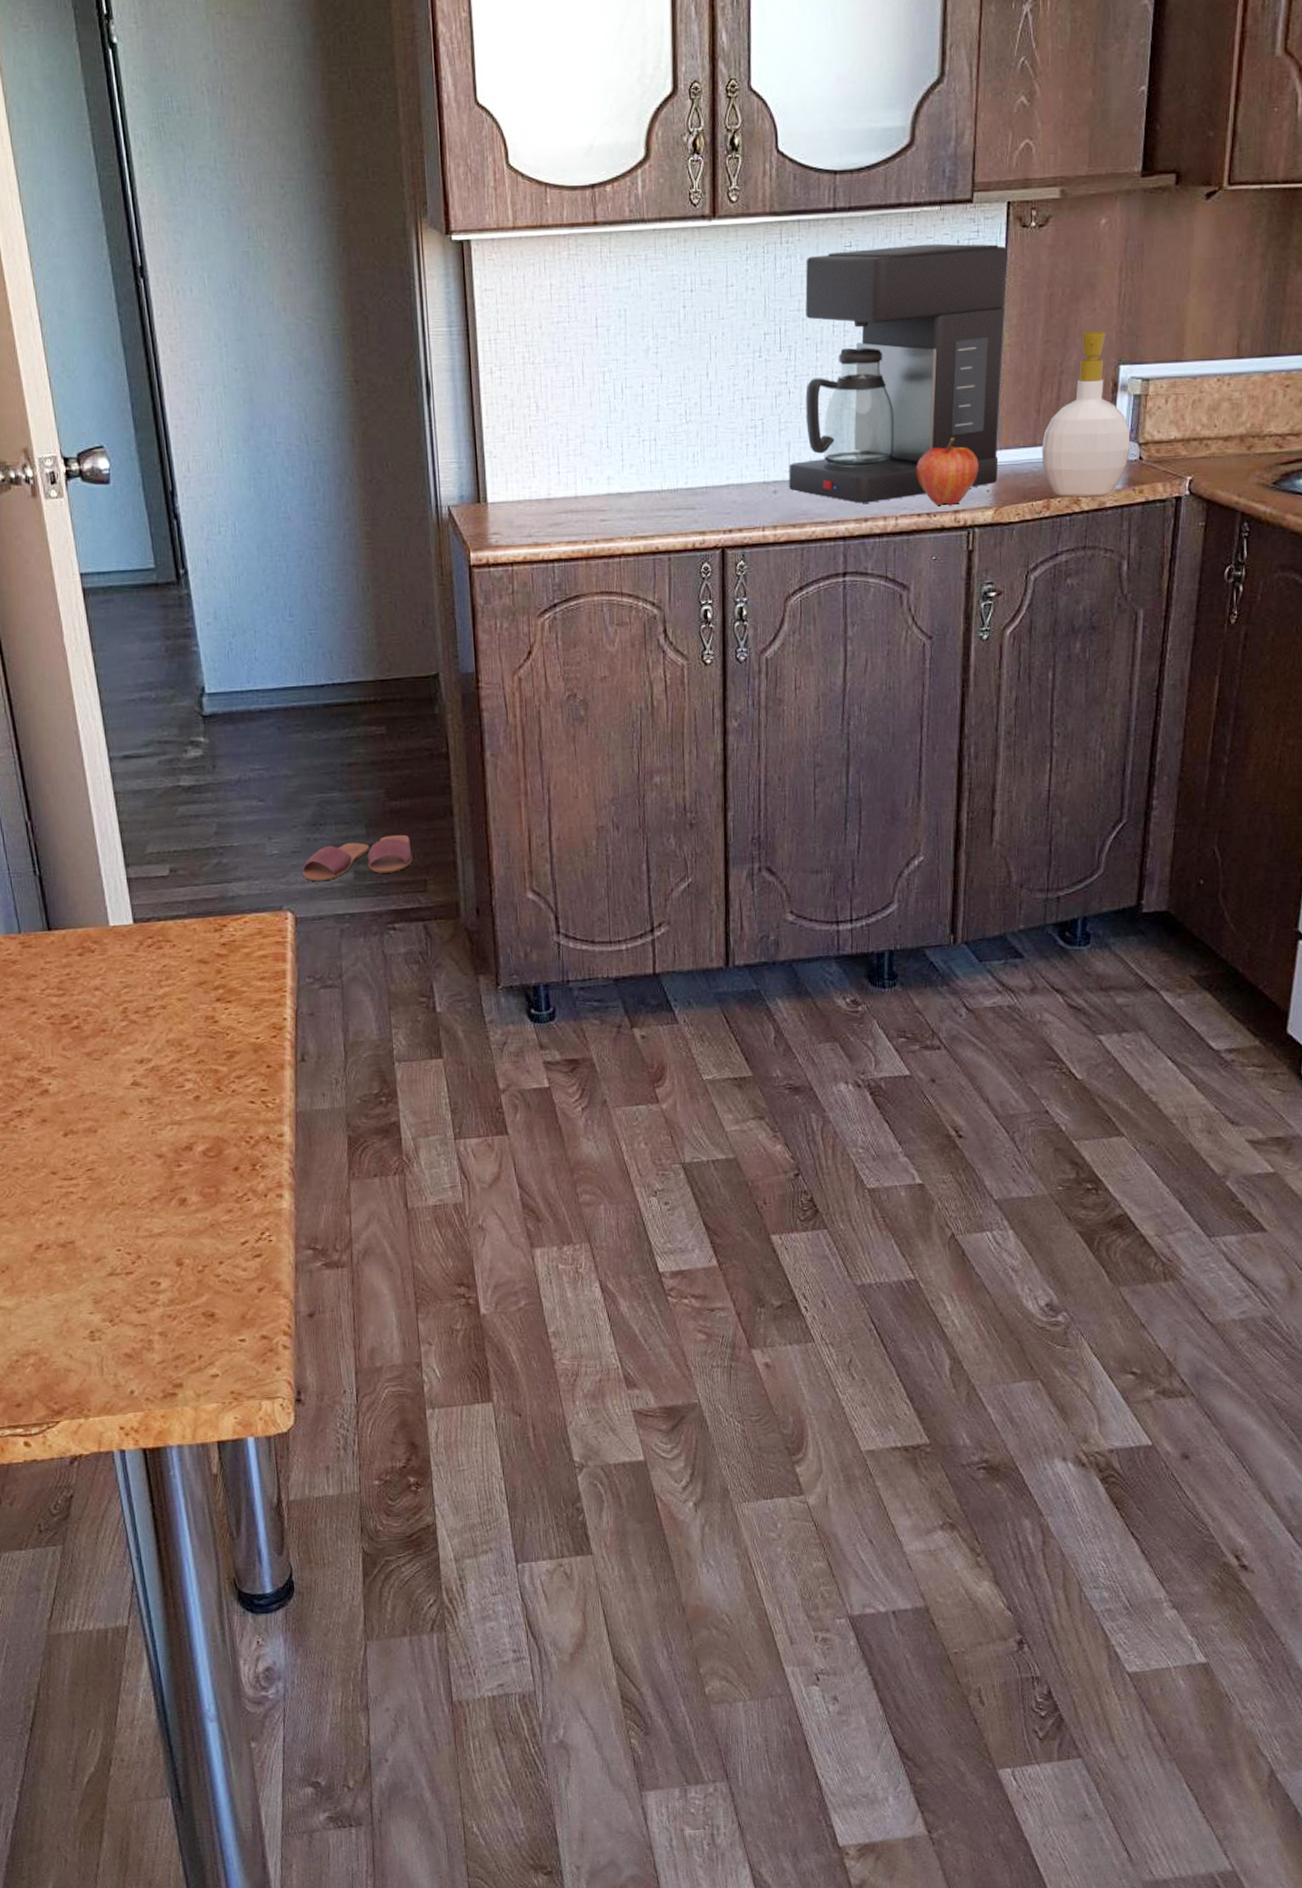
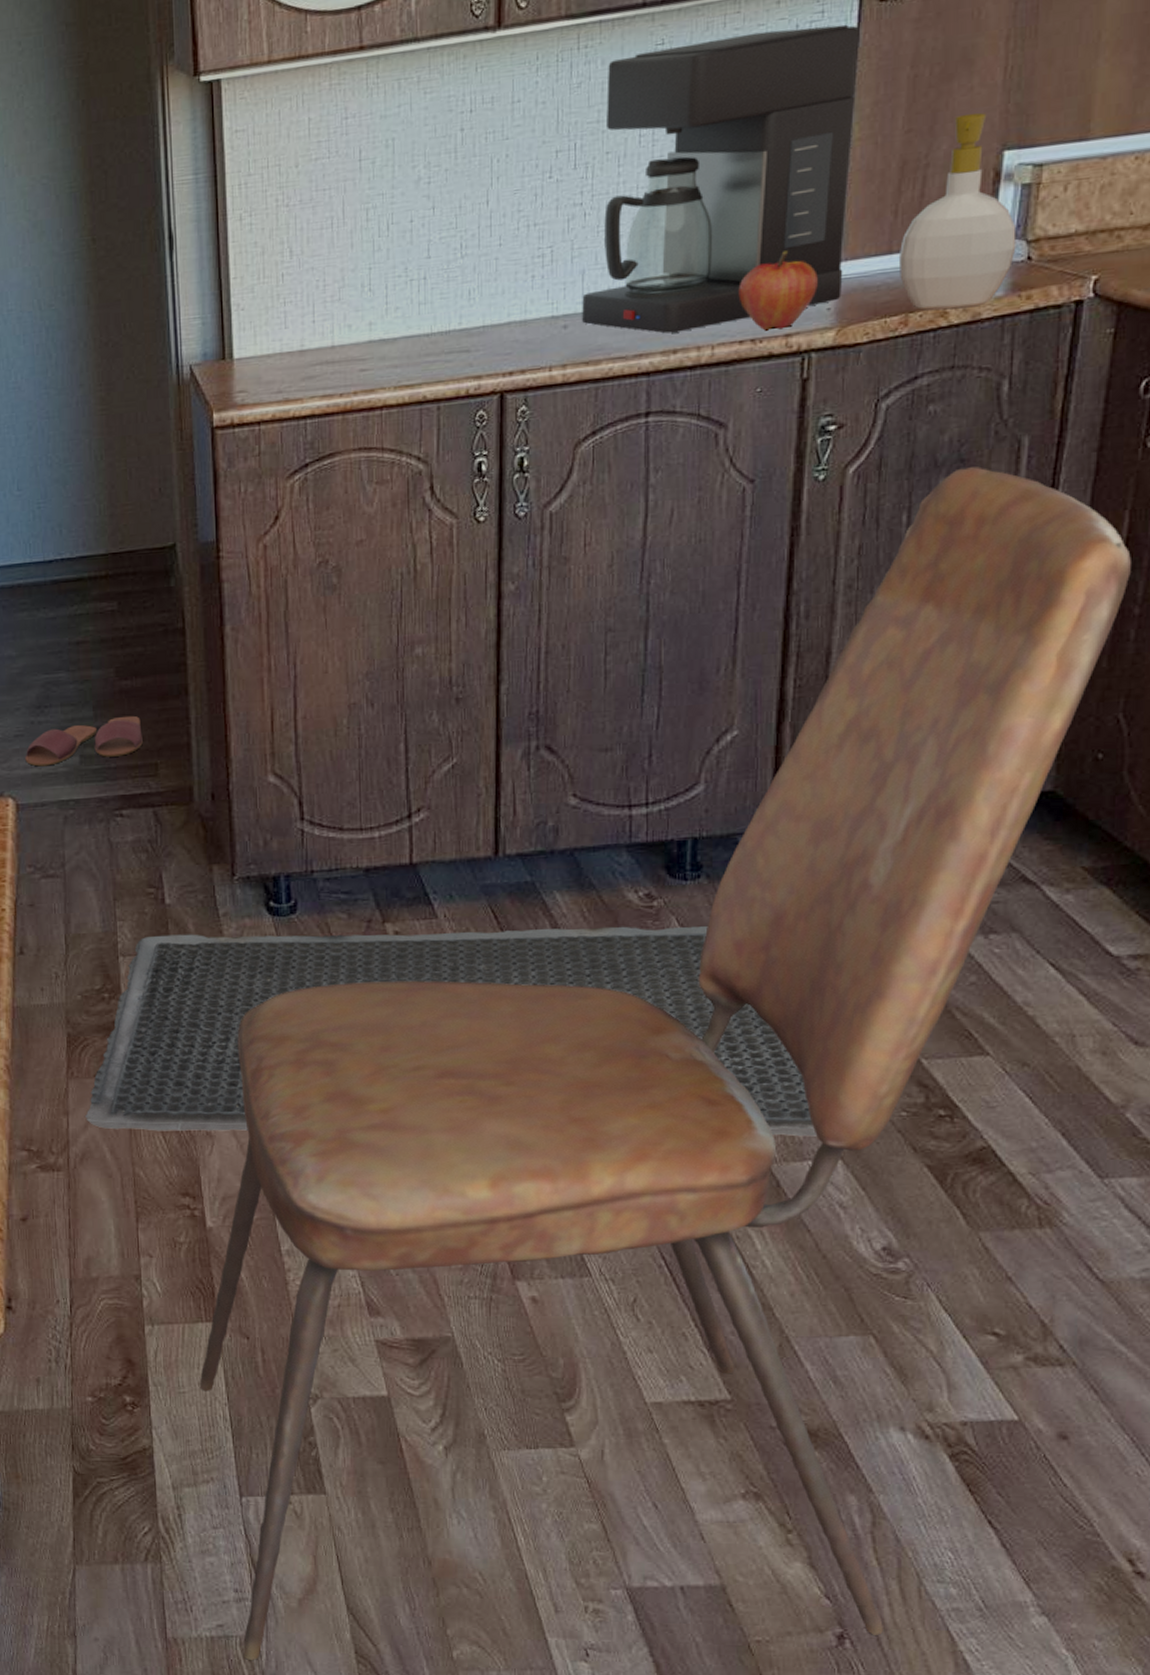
floor mat: none [367,1027,994,1226] -> present [85,925,818,1137]
dining chair: none [477,632,1221,1714] -> present [199,466,1131,1660]

